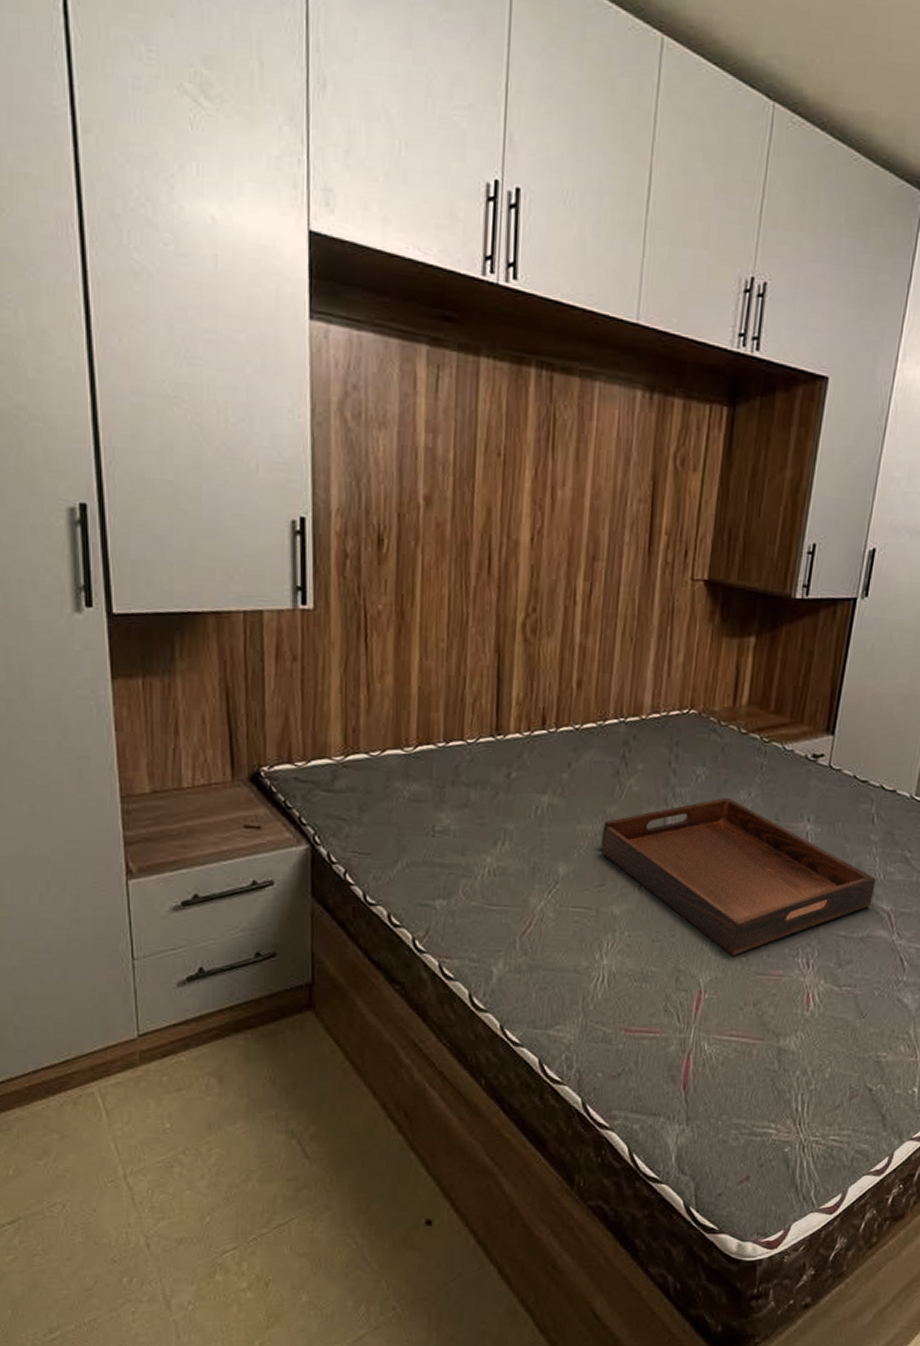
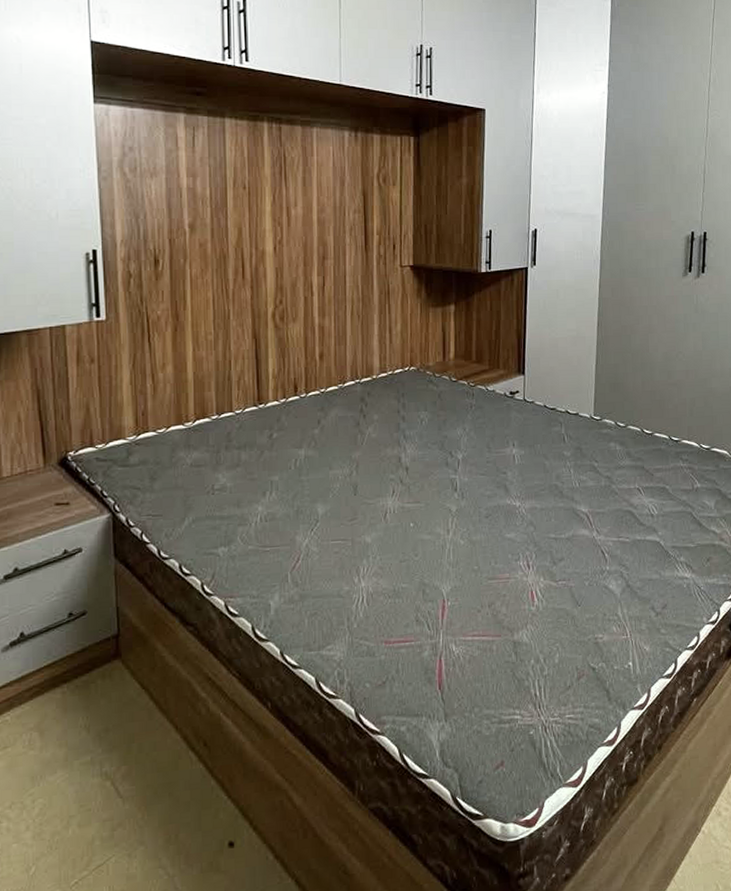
serving tray: present [600,797,876,956] -> none [350,434,573,566]

